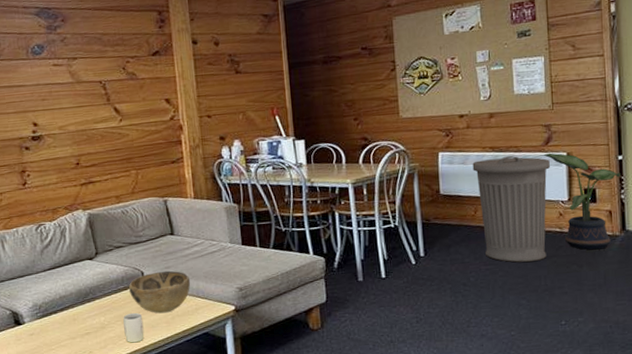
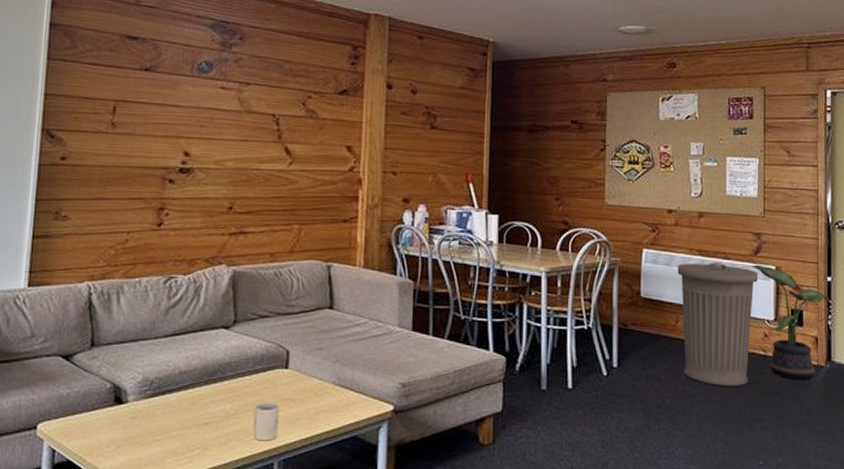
decorative bowl: present [128,270,191,314] -> none [267,352,345,406]

